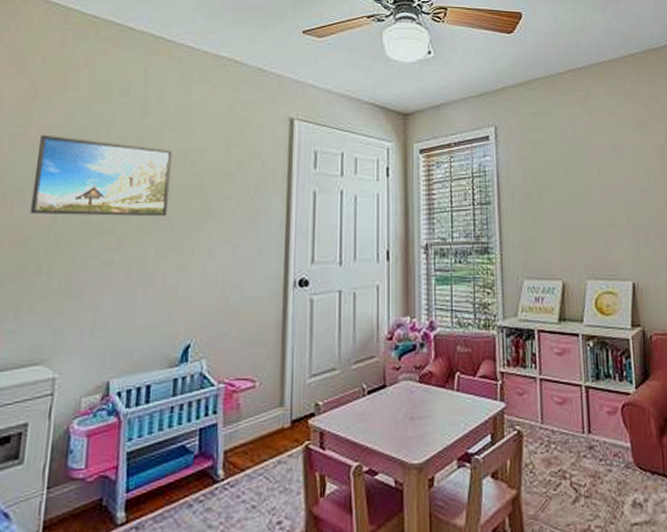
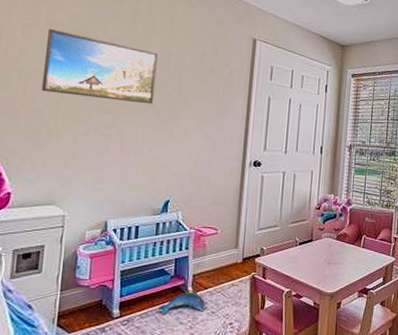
plush toy: none [178,476,243,514] -> present [158,292,206,314]

